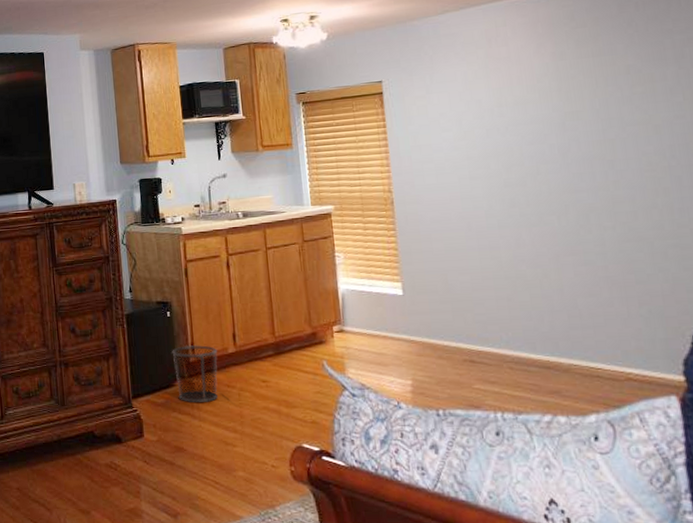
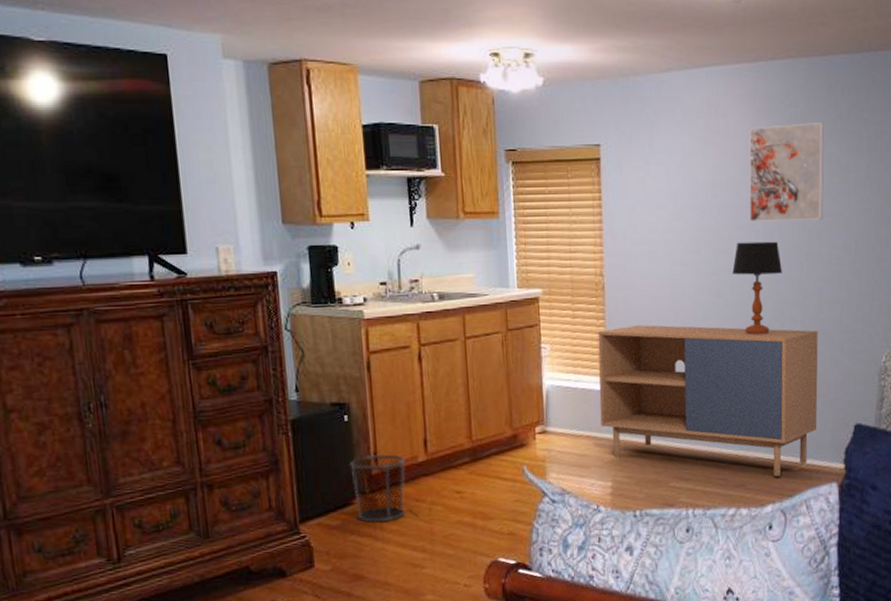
storage cabinet: none [389,234,644,386] -> present [597,325,818,477]
table lamp: none [526,152,584,243] -> present [732,241,782,336]
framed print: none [533,38,627,137] -> present [749,123,824,223]

